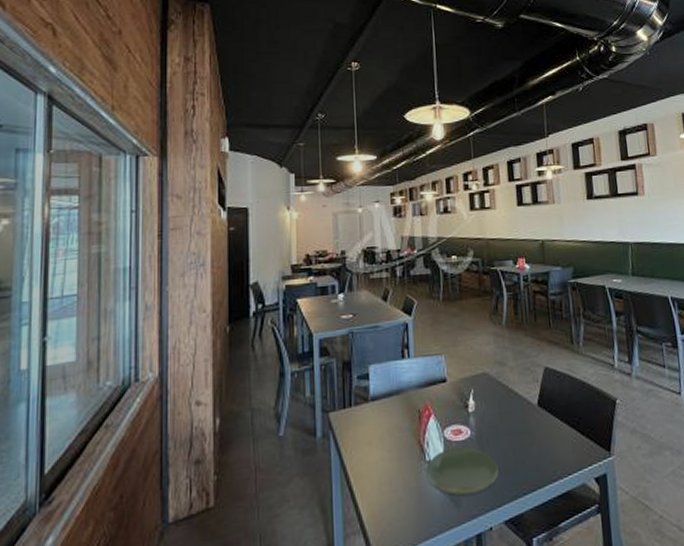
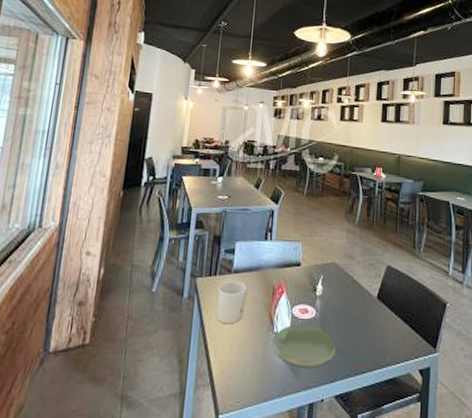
mug: none [355,409,390,461] -> present [215,280,248,325]

